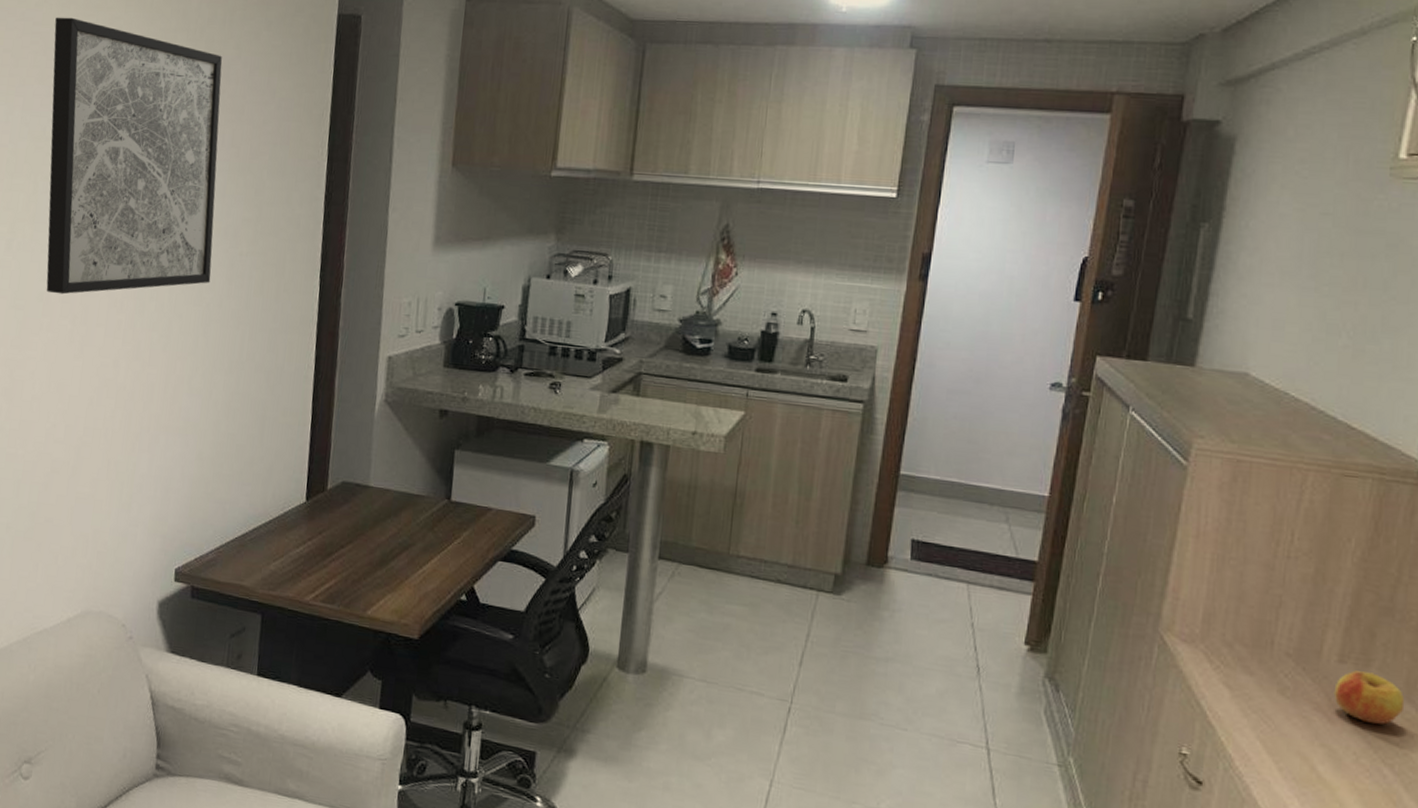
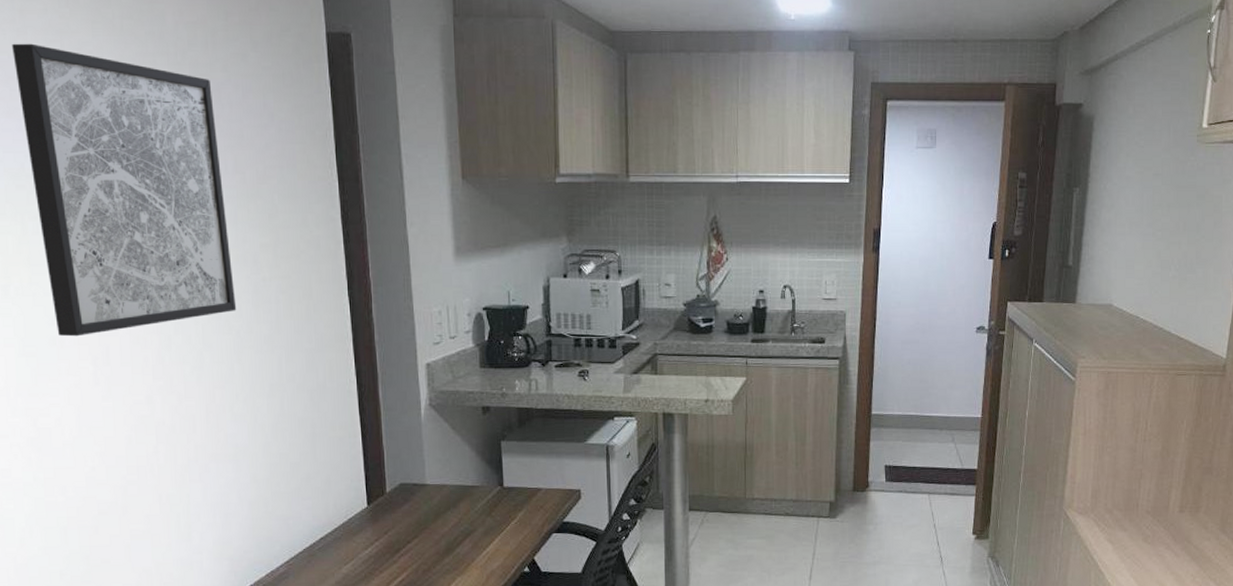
apple: present [1333,670,1404,725] -> none [1177,516,1220,553]

